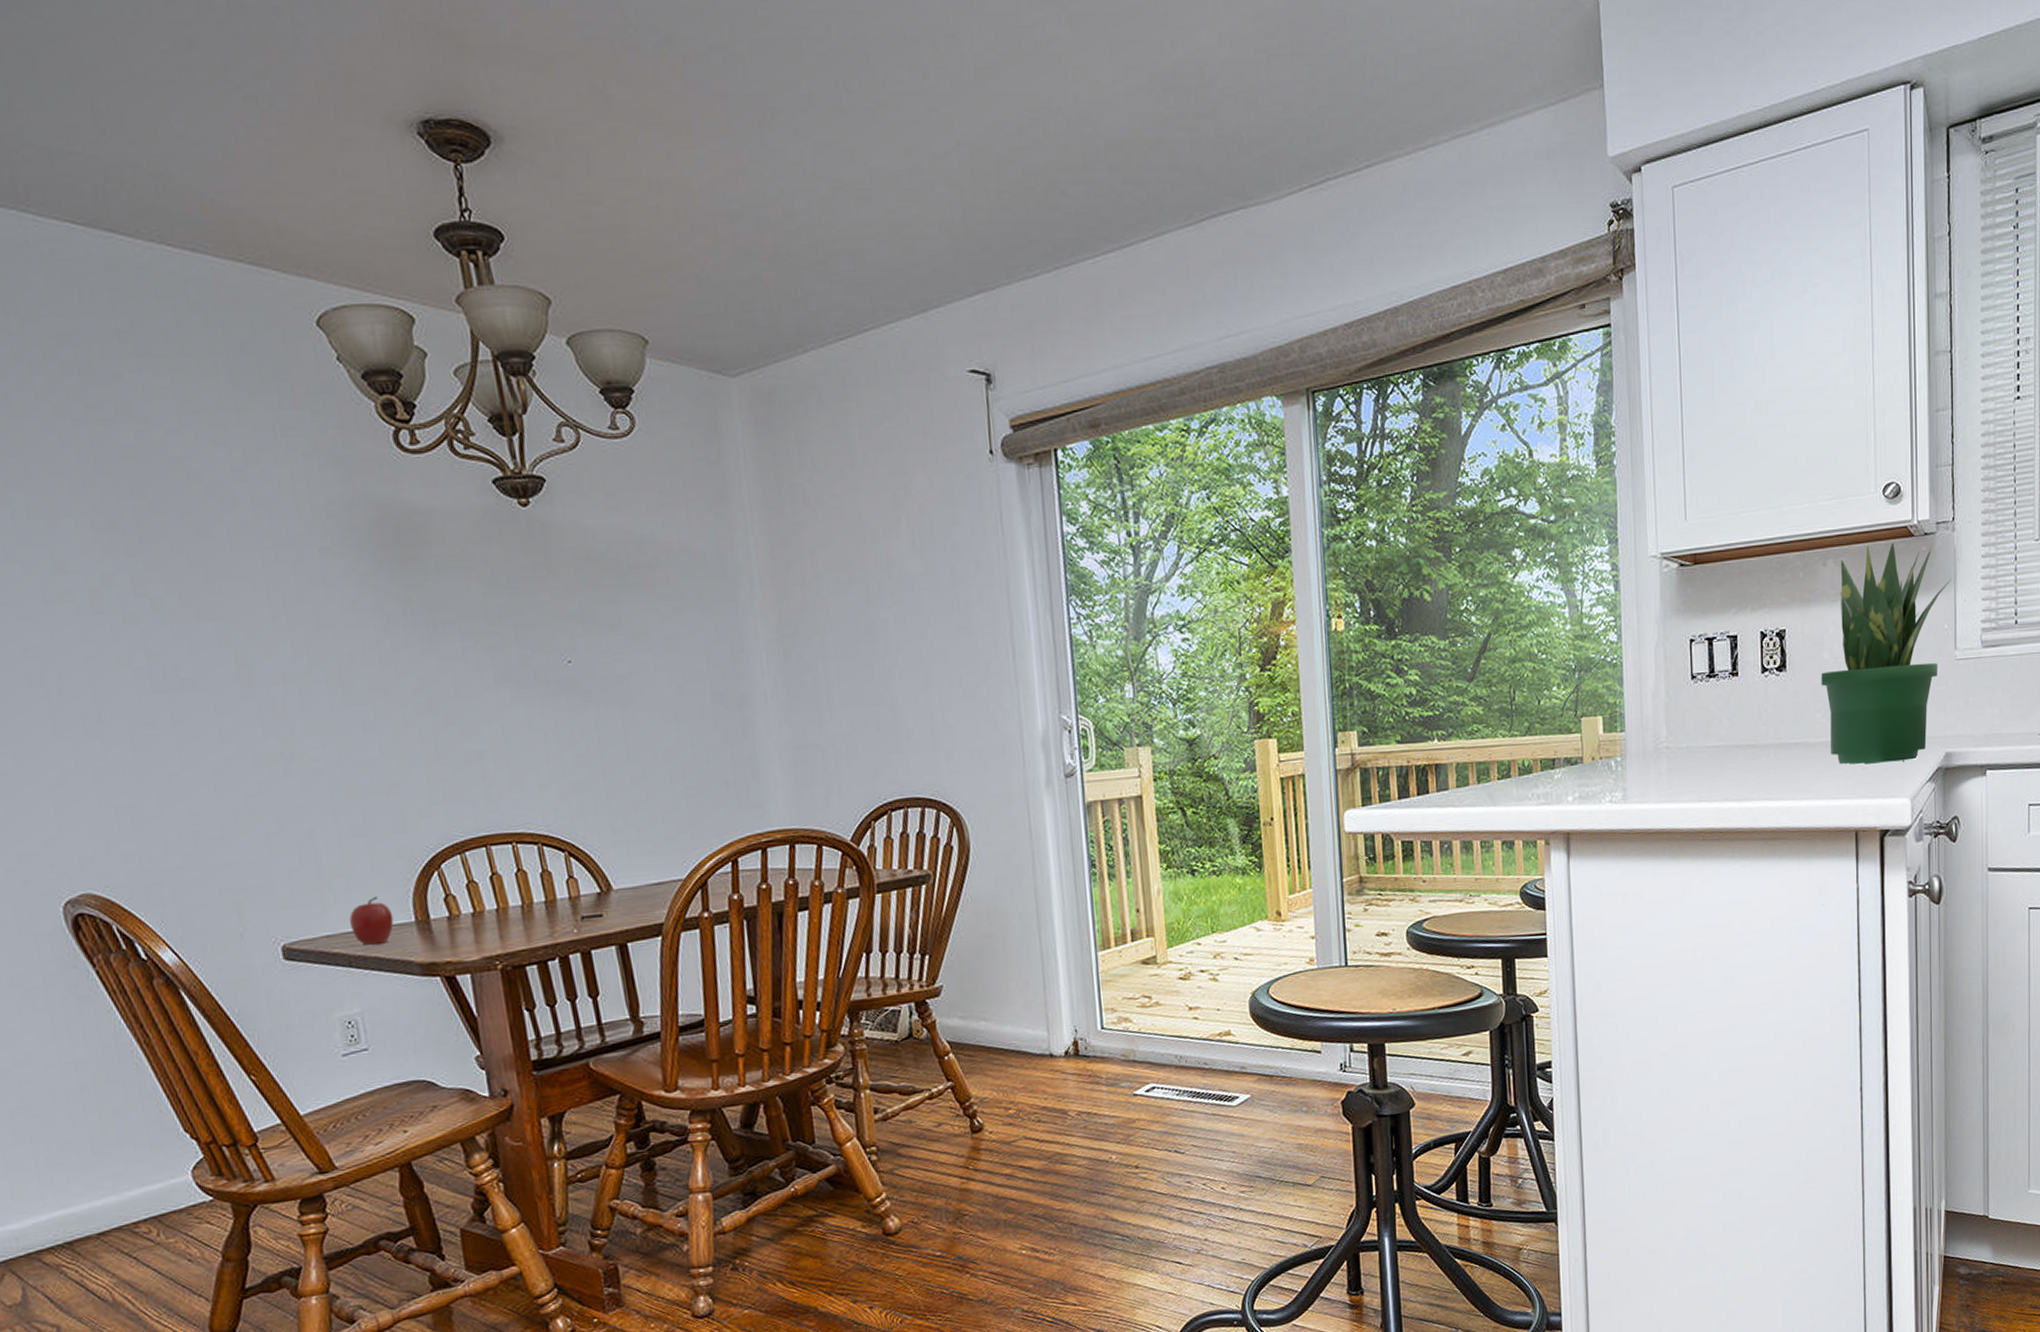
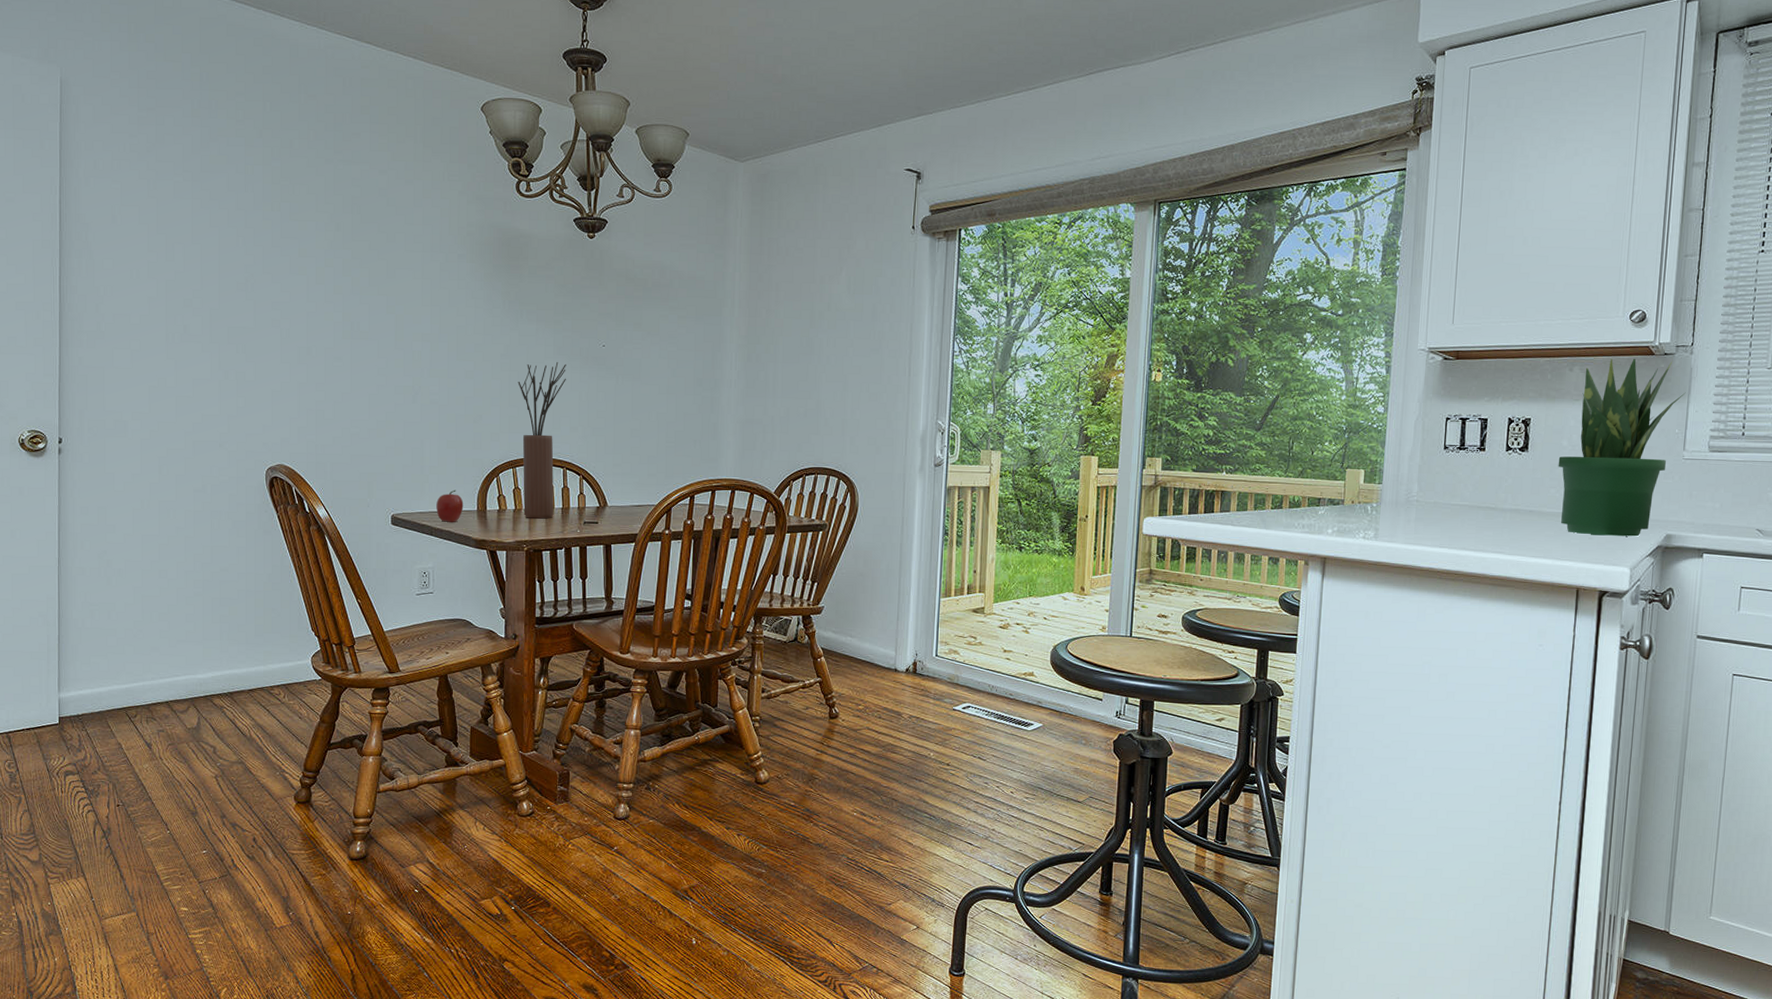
vase: none [446,692,534,925] -> present [518,362,566,520]

